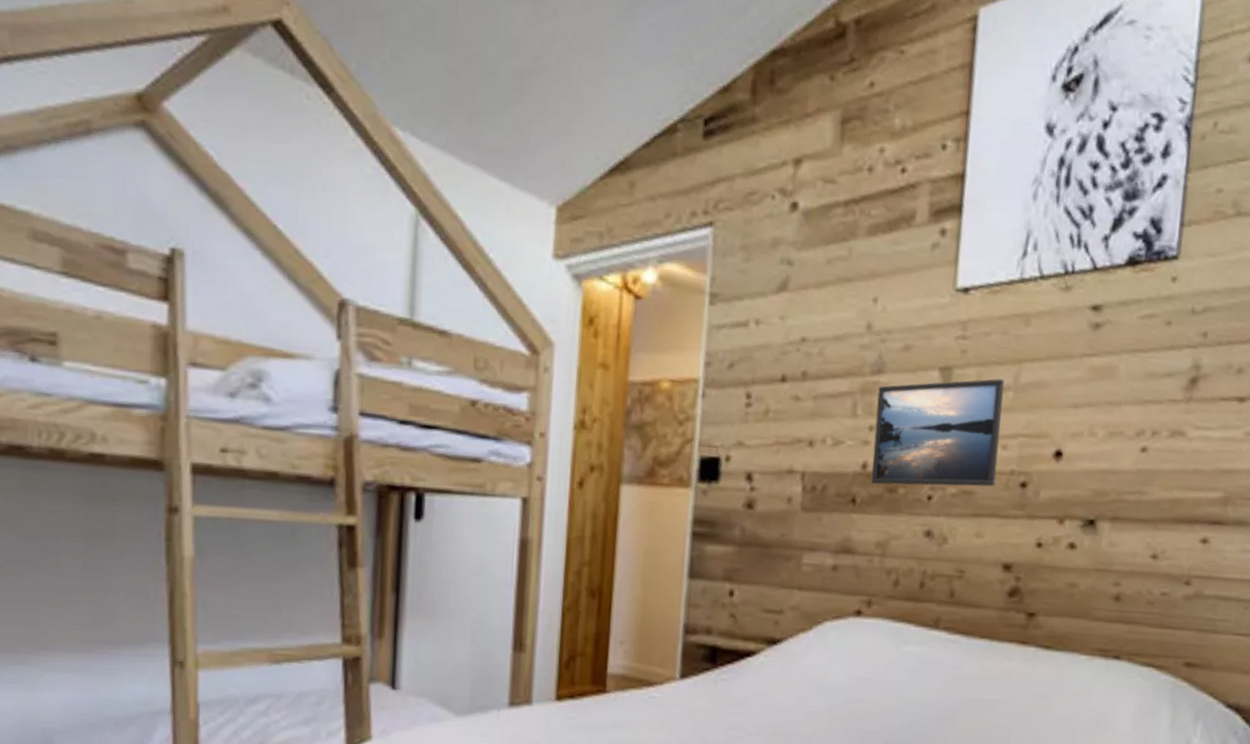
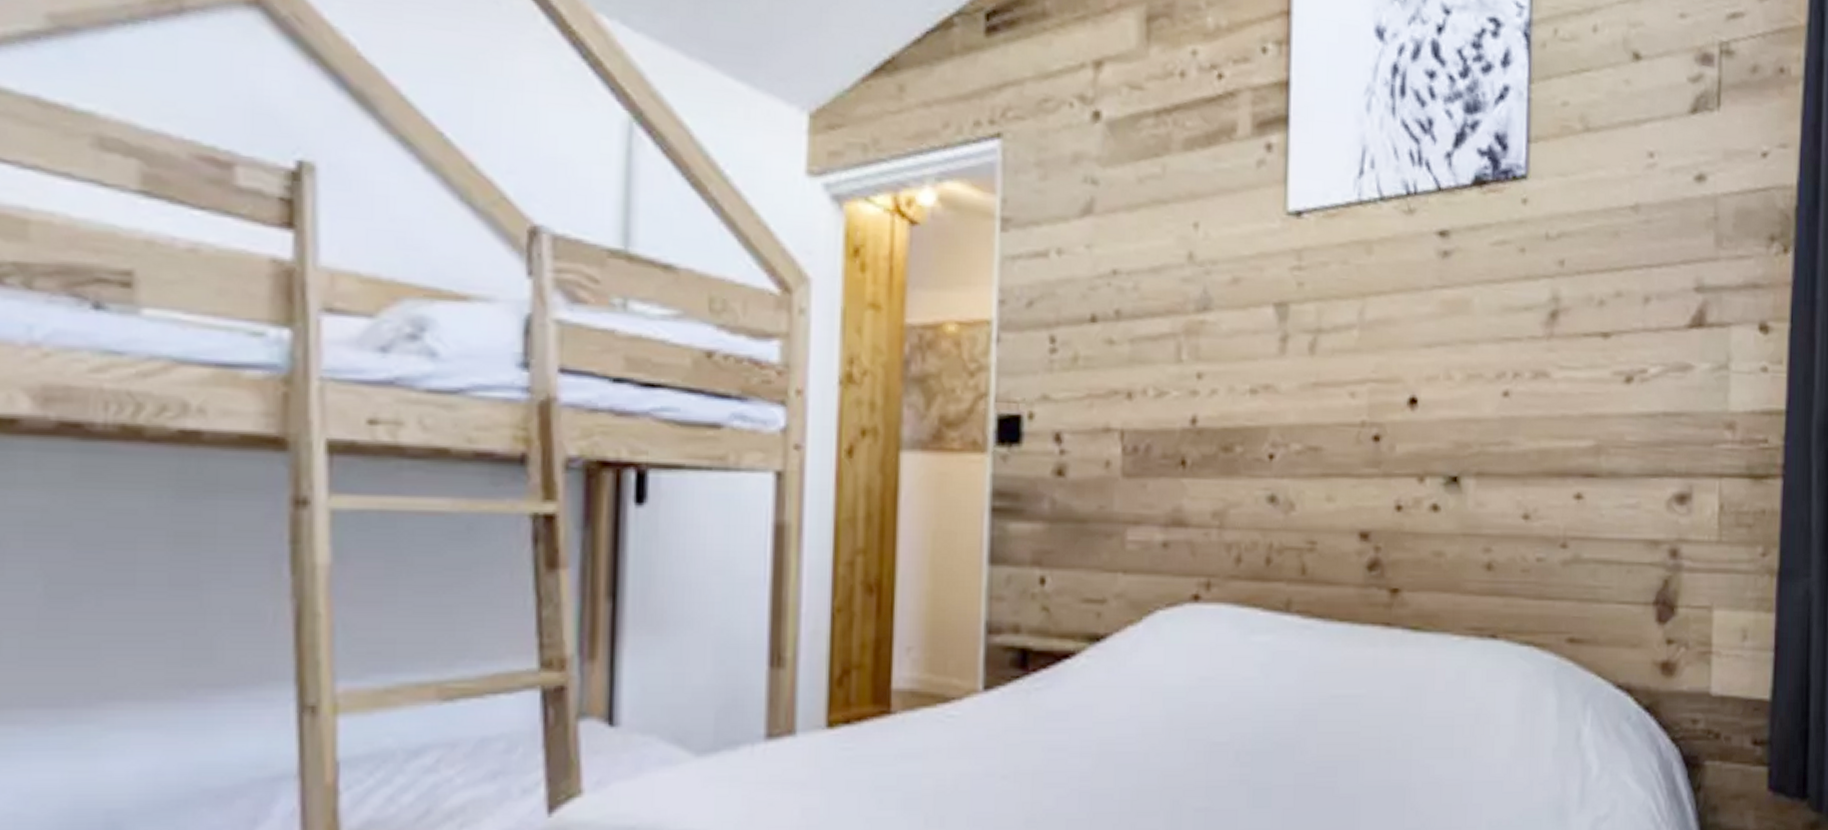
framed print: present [870,379,1005,487] -> none [1202,315,1349,443]

